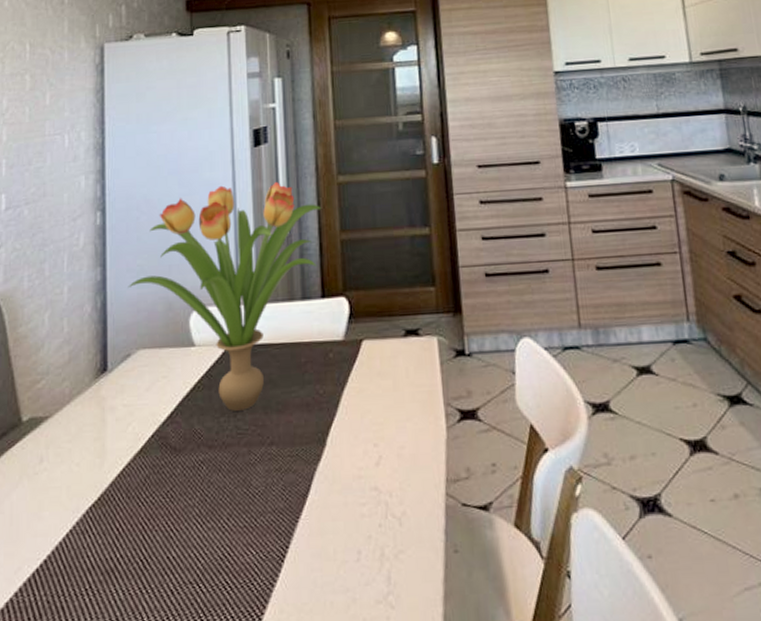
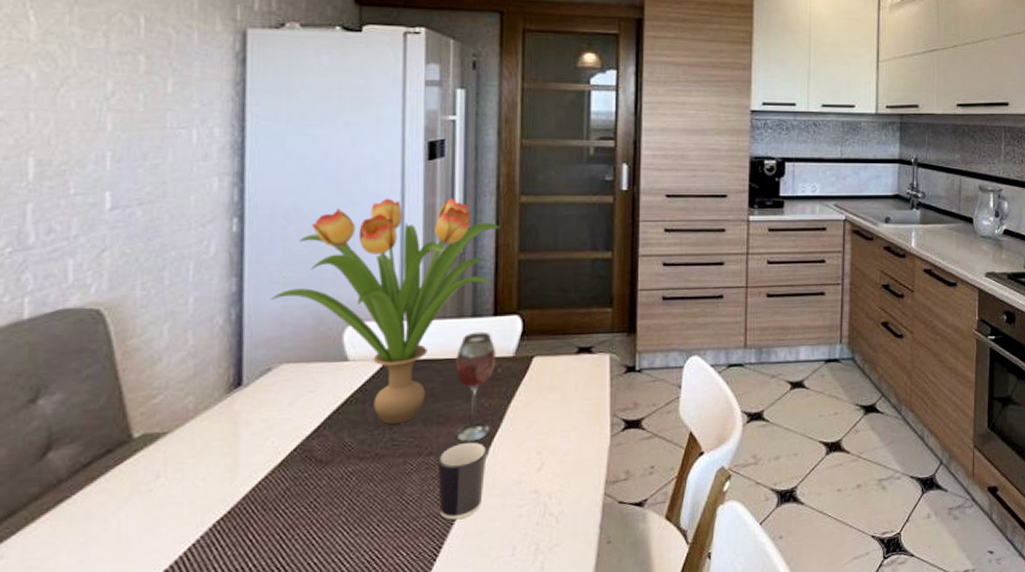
mug: none [279,431,326,517] -> present [437,441,487,521]
wineglass: none [290,314,327,432] -> present [456,331,496,442]

